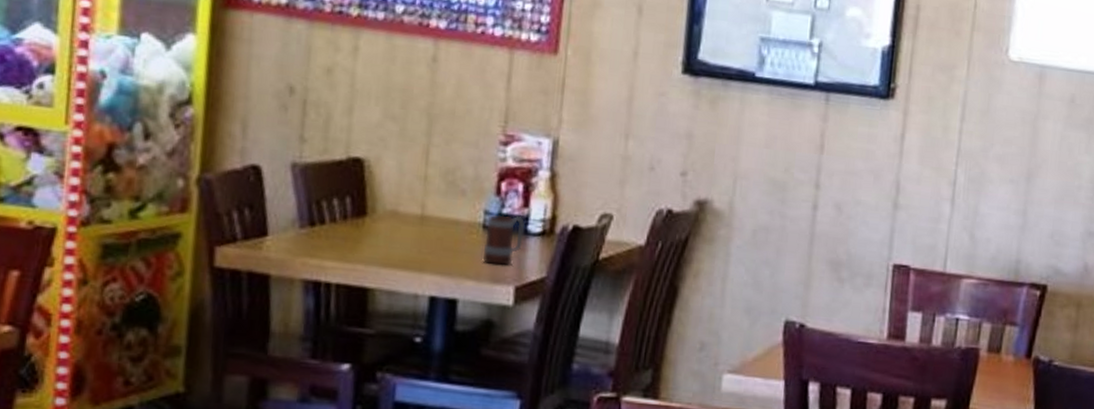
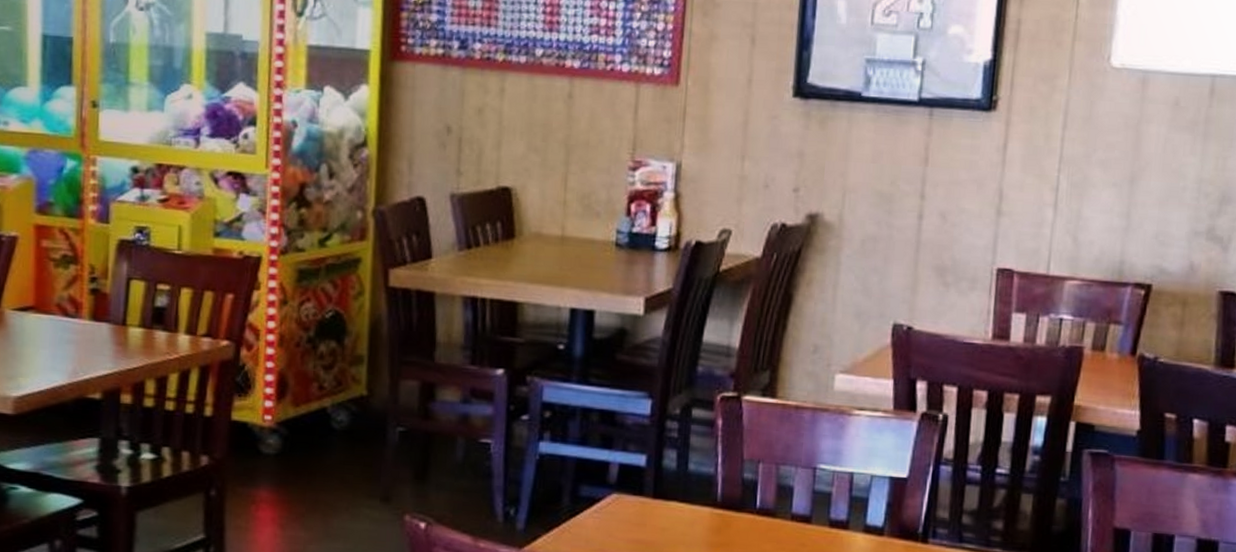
beer mug: present [483,215,526,266] -> none [616,233,653,280]

